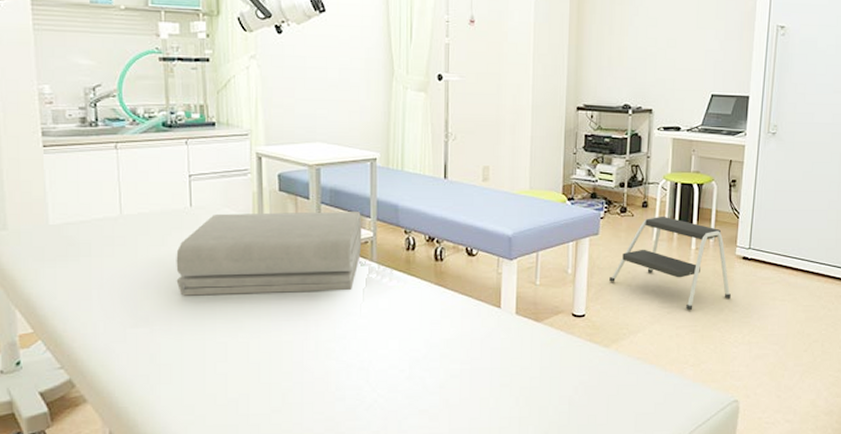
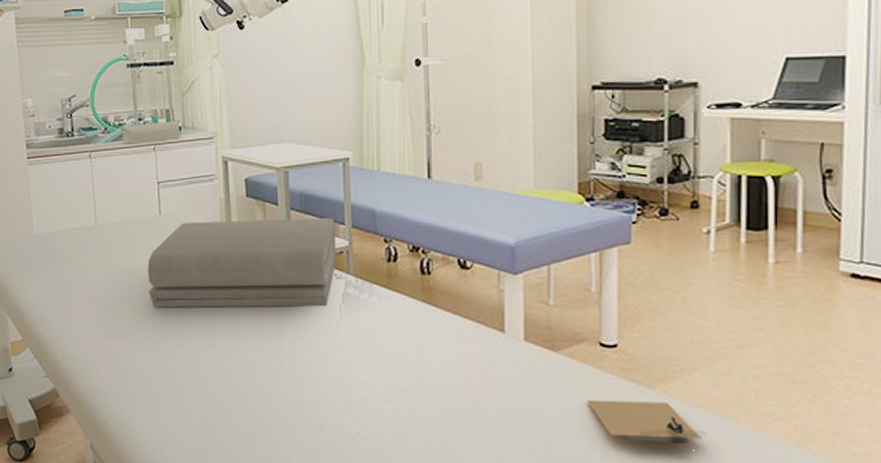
paper towel holder: none [150,116,215,138] -> present [120,121,181,146]
clipboard: none [561,358,642,390] -> present [587,399,705,445]
step stool: present [609,217,731,311] -> none [649,220,835,345]

